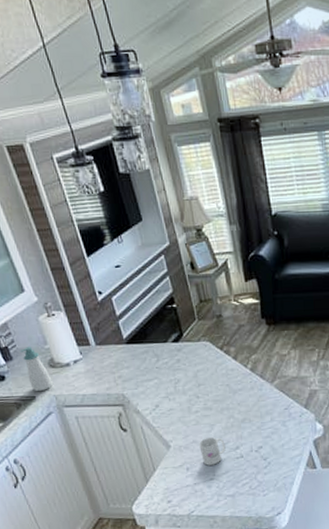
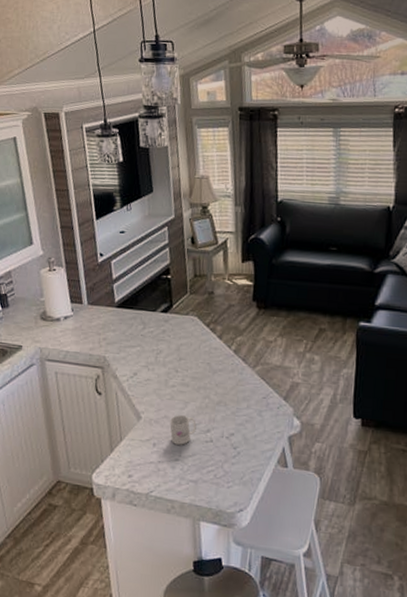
soap bottle: present [20,347,53,392] -> none [17,297,41,342]

